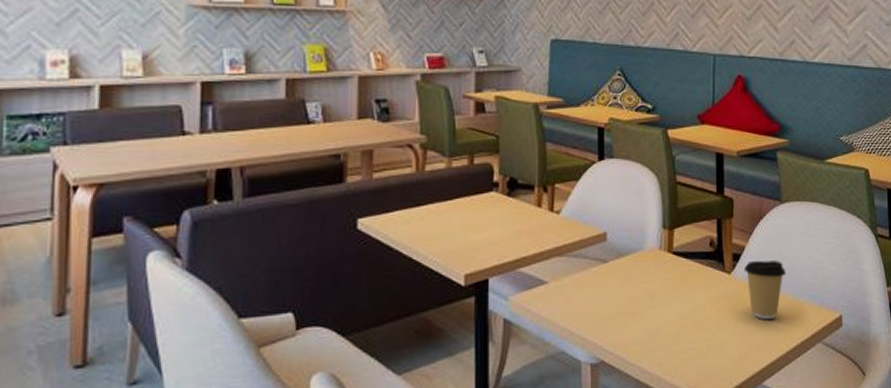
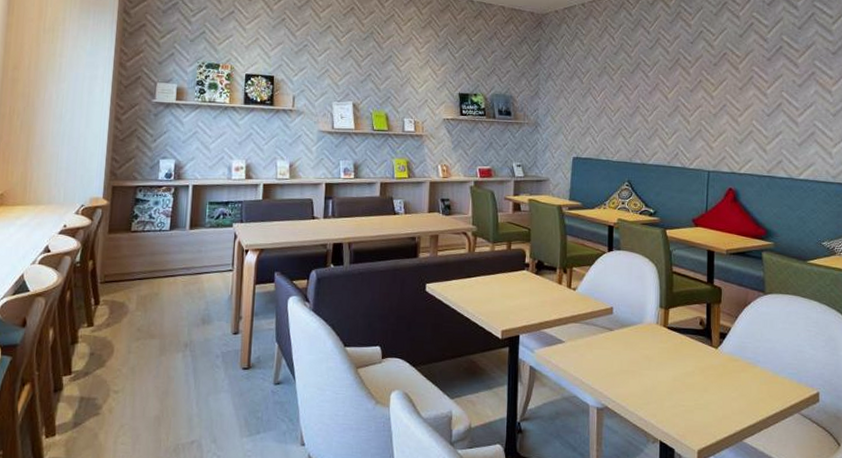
coffee cup: present [743,260,787,319] -> none [729,339,768,389]

